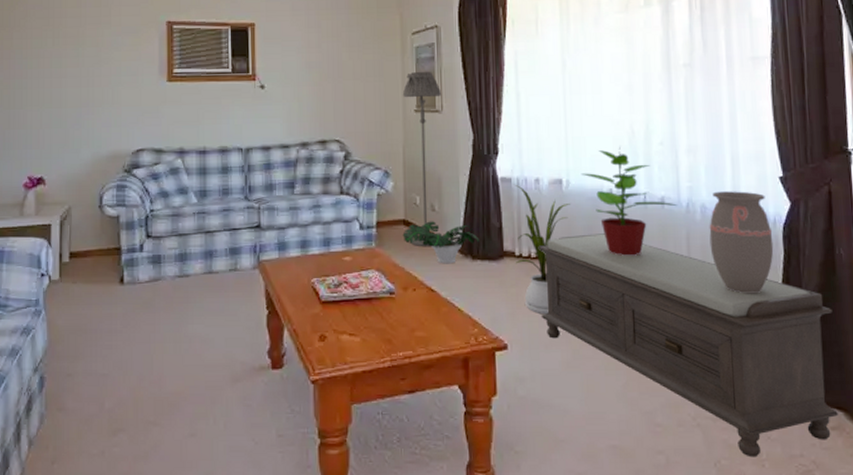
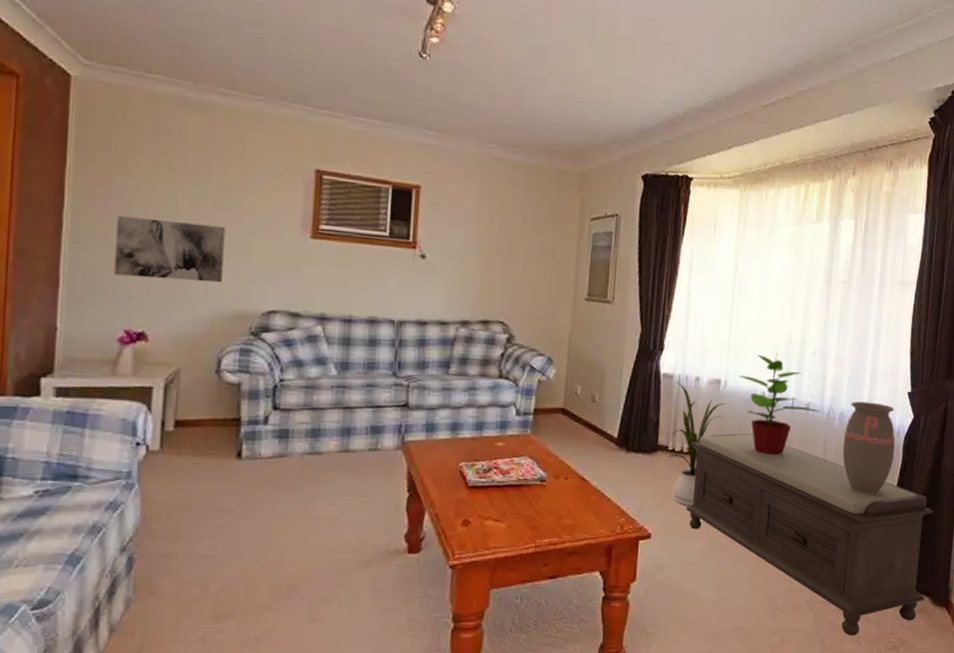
wall art: none [18,80,99,131] -> present [113,215,226,283]
floor lamp: present [402,71,442,247] -> none [568,258,615,437]
potted plant: present [402,221,480,264] -> none [560,411,636,455]

